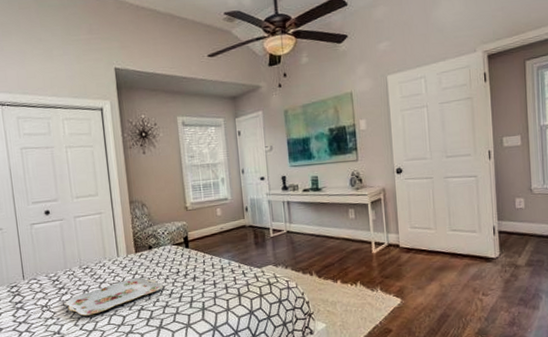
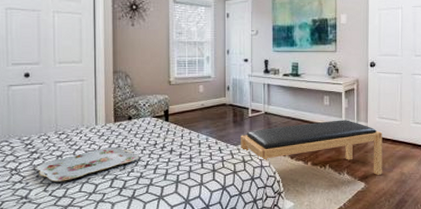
bench: none [264,232,420,290] -> present [241,120,383,176]

